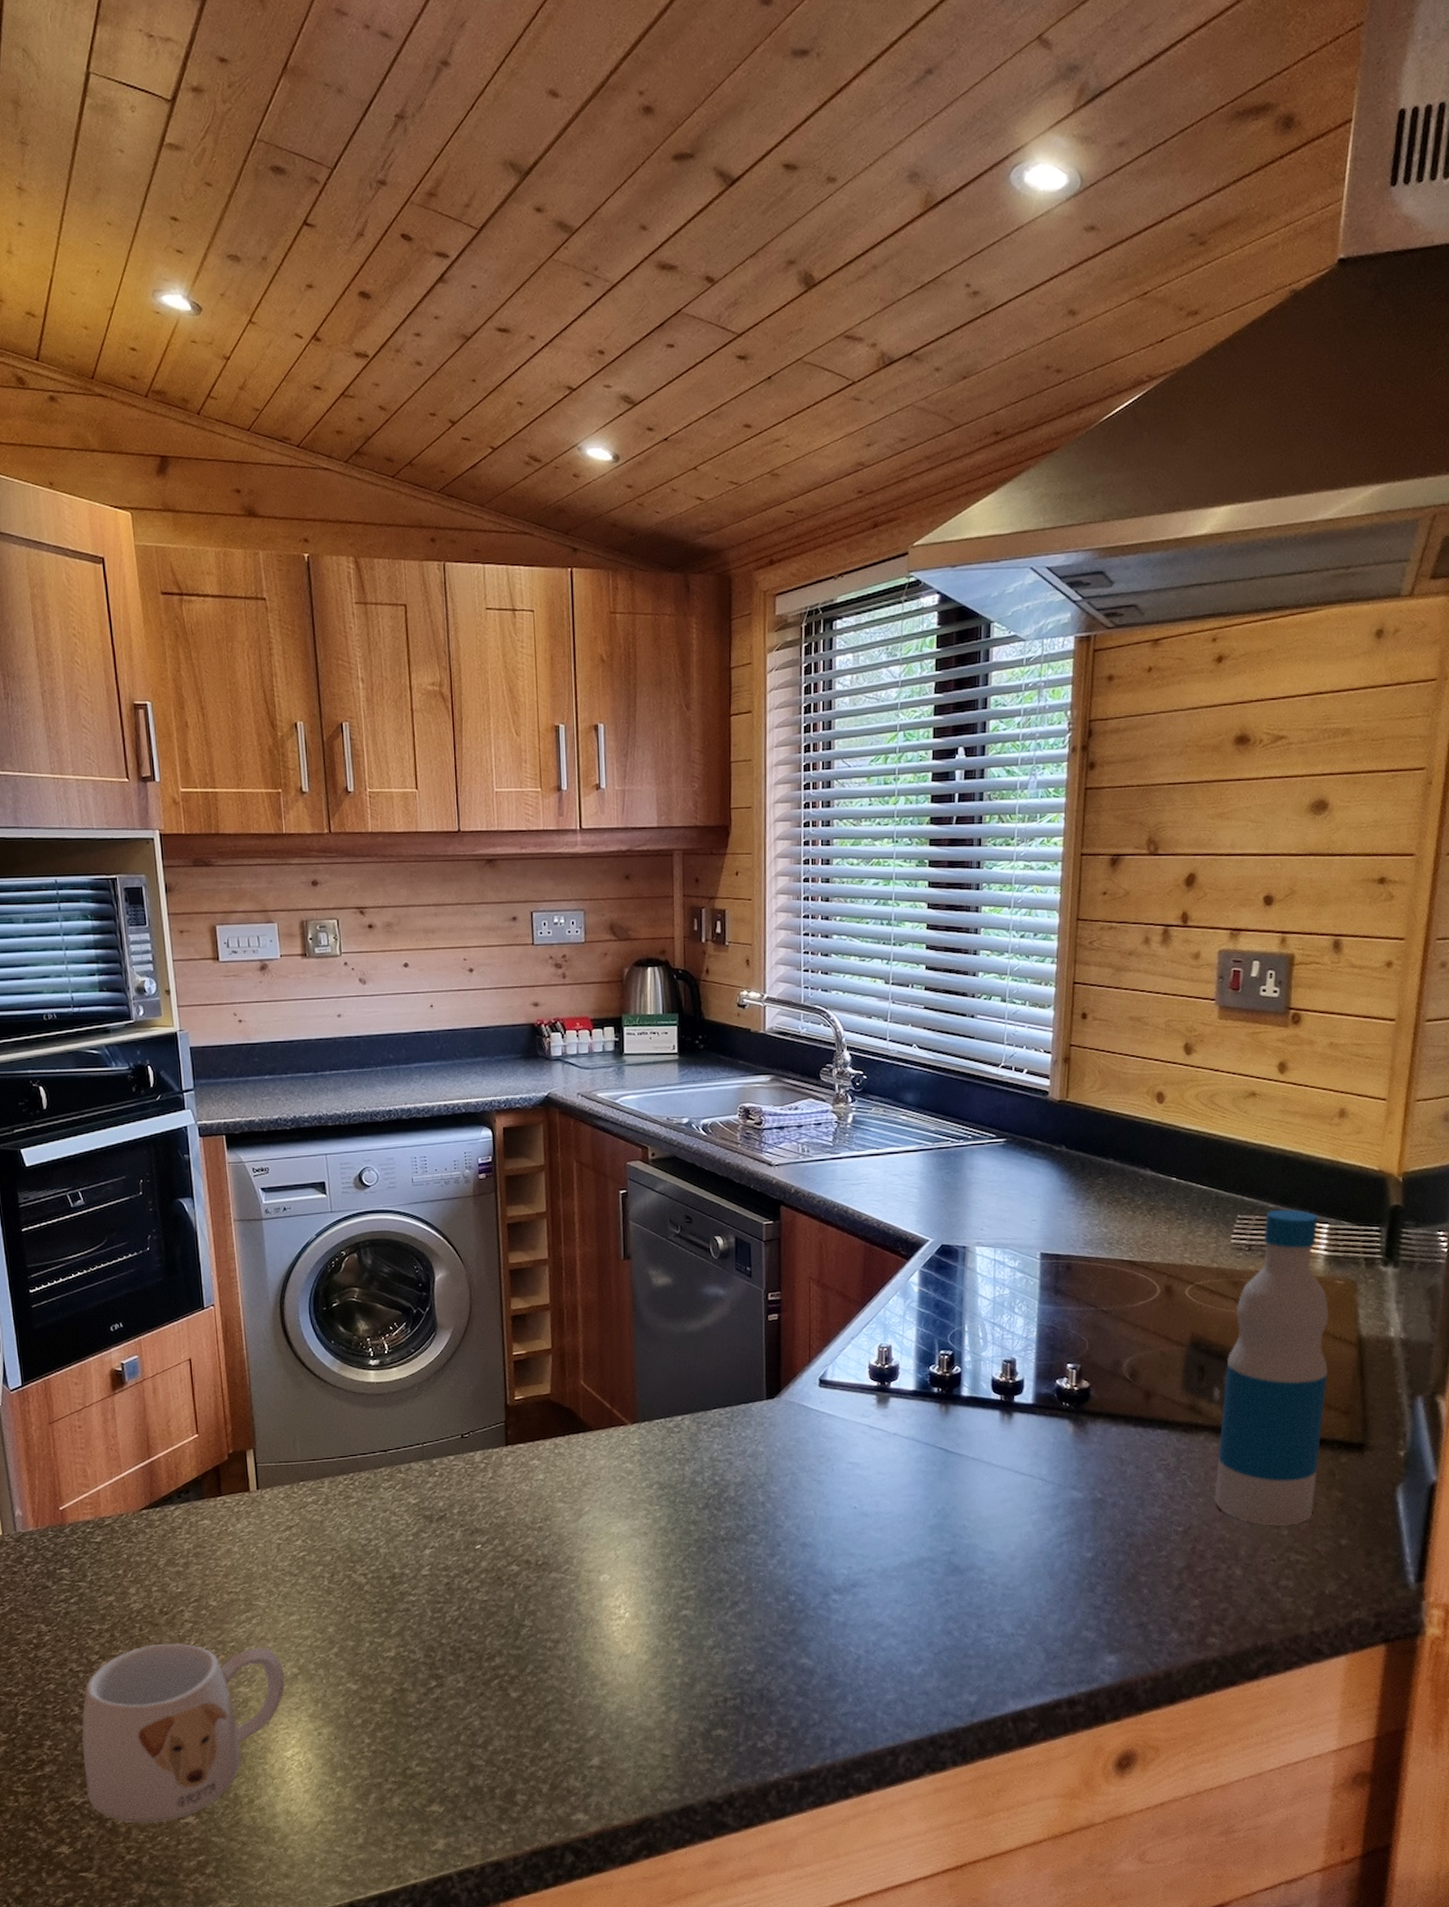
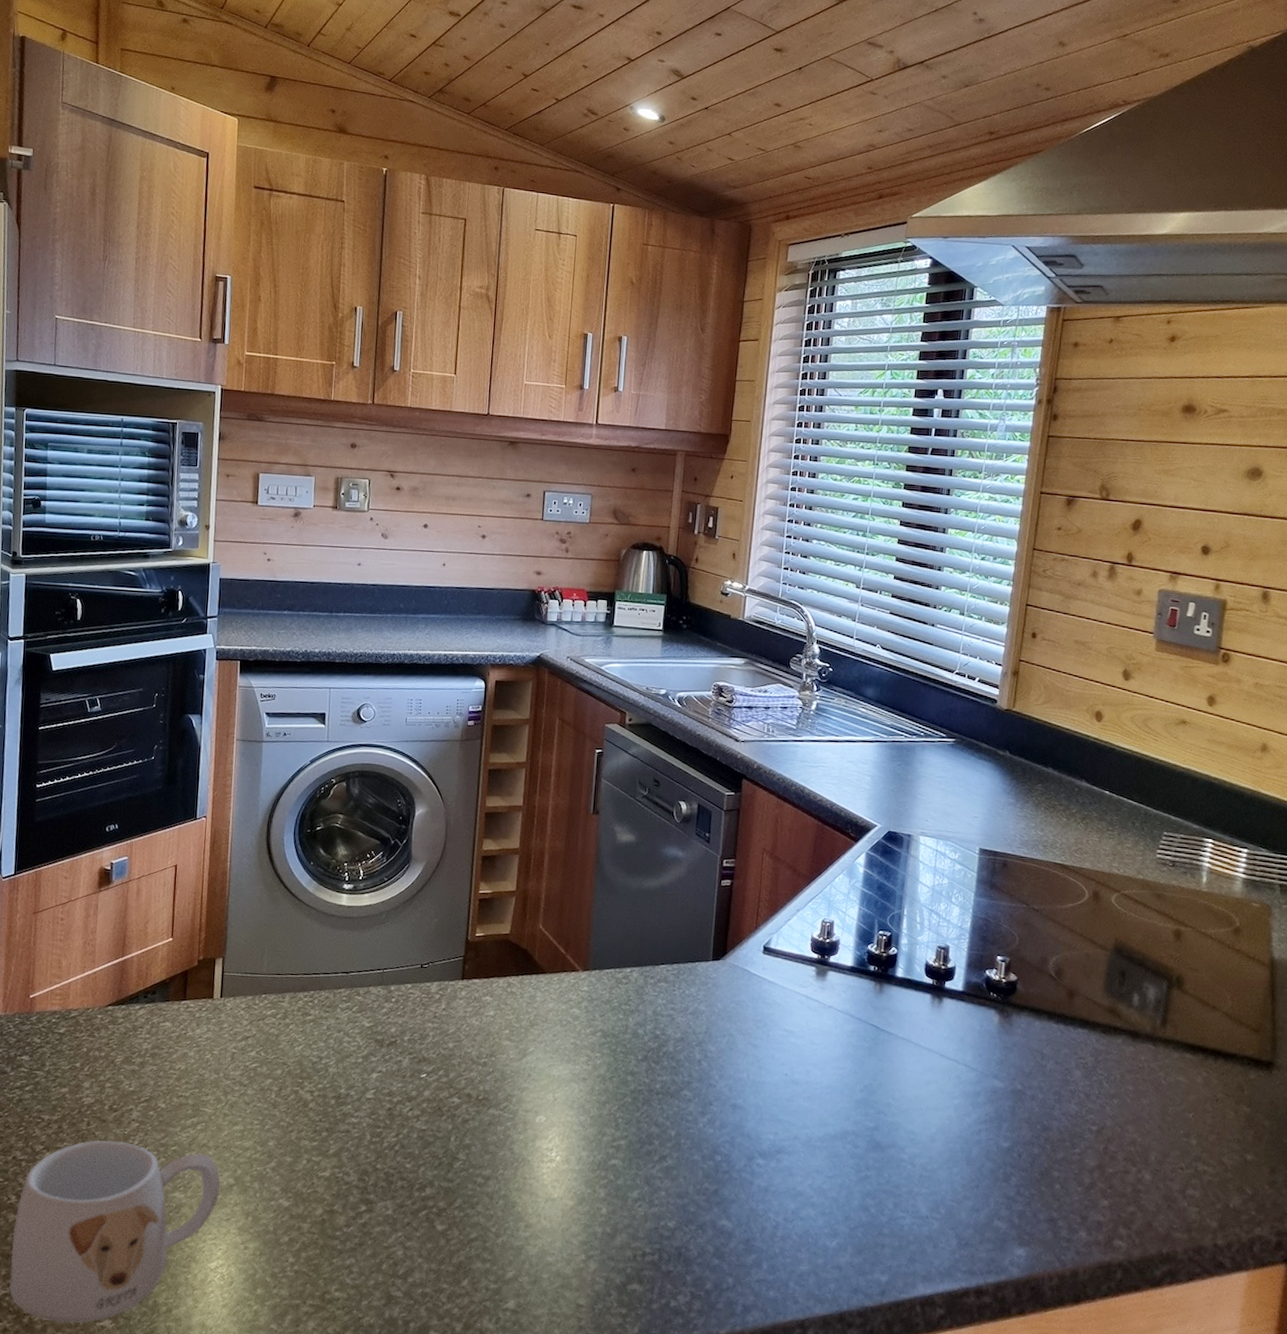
bottle: present [1214,1209,1329,1526] -> none [1128,830,1245,1135]

